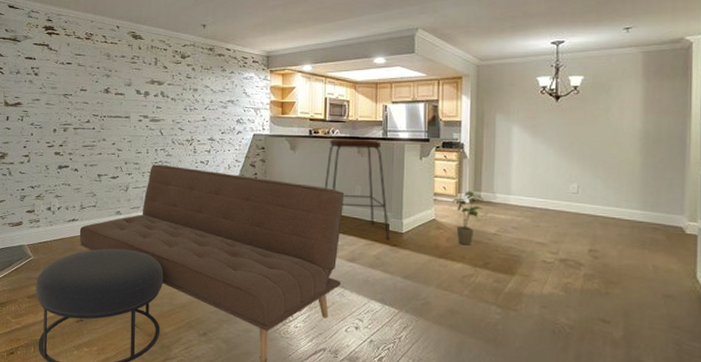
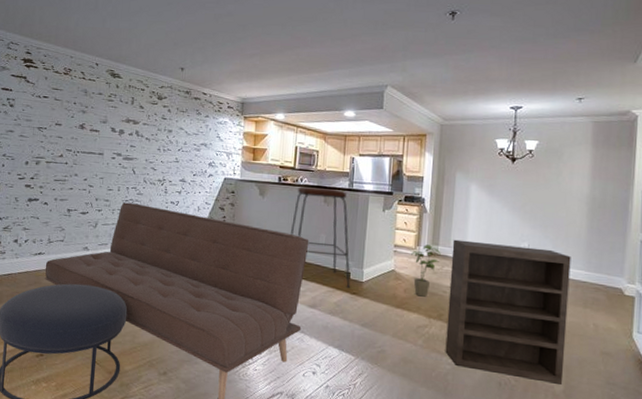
bookshelf: none [493,184,625,330] -> present [445,239,571,384]

